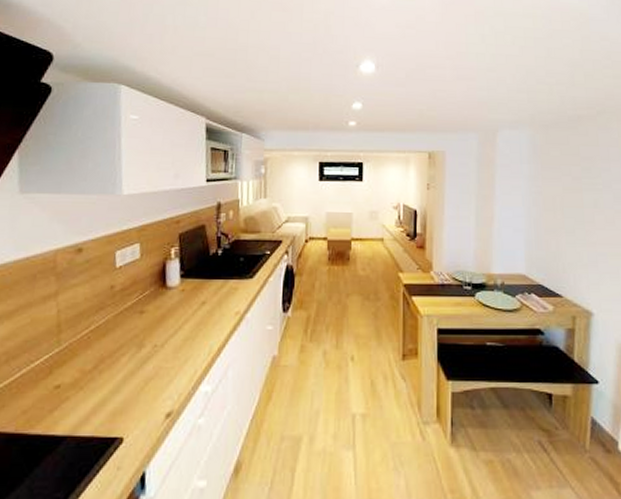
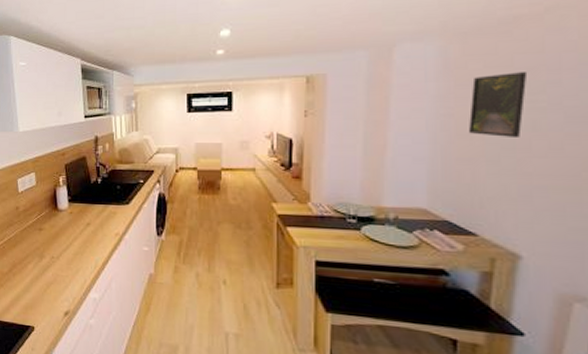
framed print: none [552,160,589,214] -> present [468,72,528,139]

